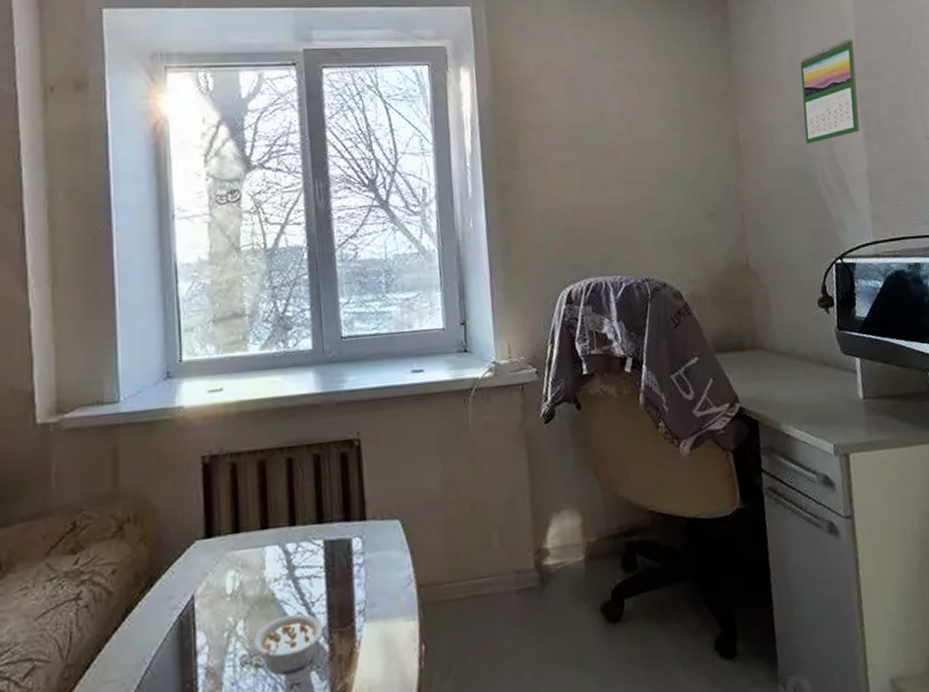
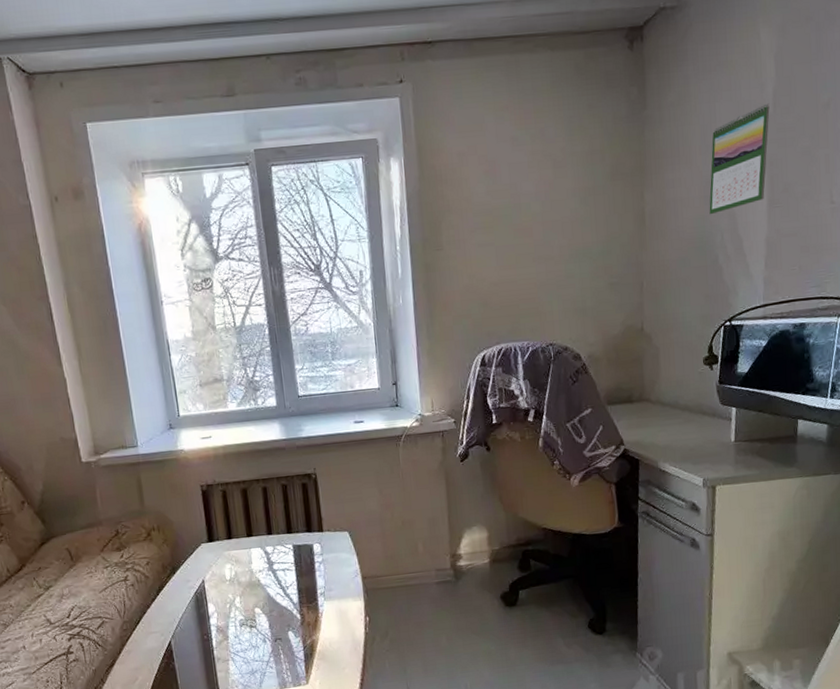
legume: present [253,613,324,676] -> none [247,593,296,633]

